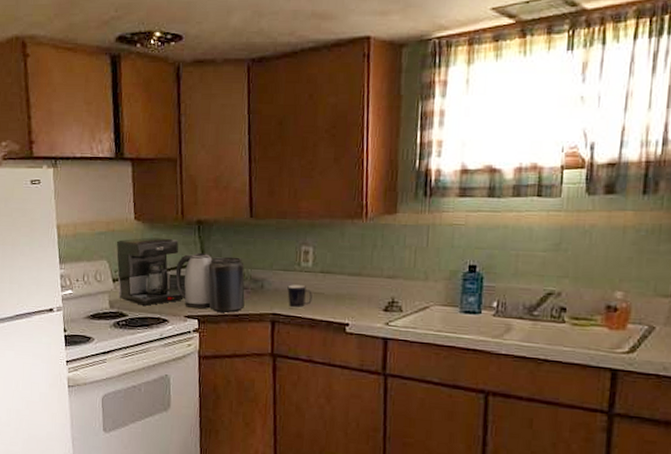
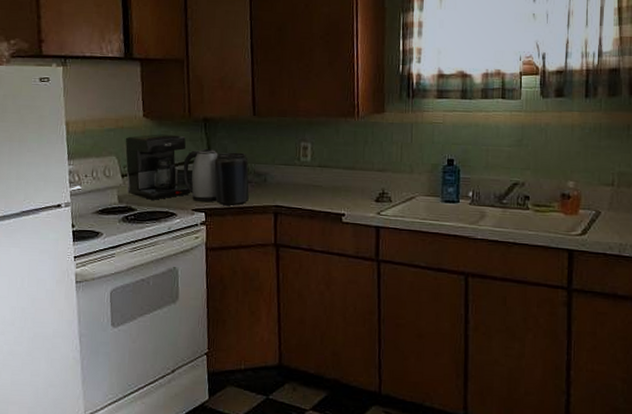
mug: present [287,284,312,310] -> none [288,178,311,202]

